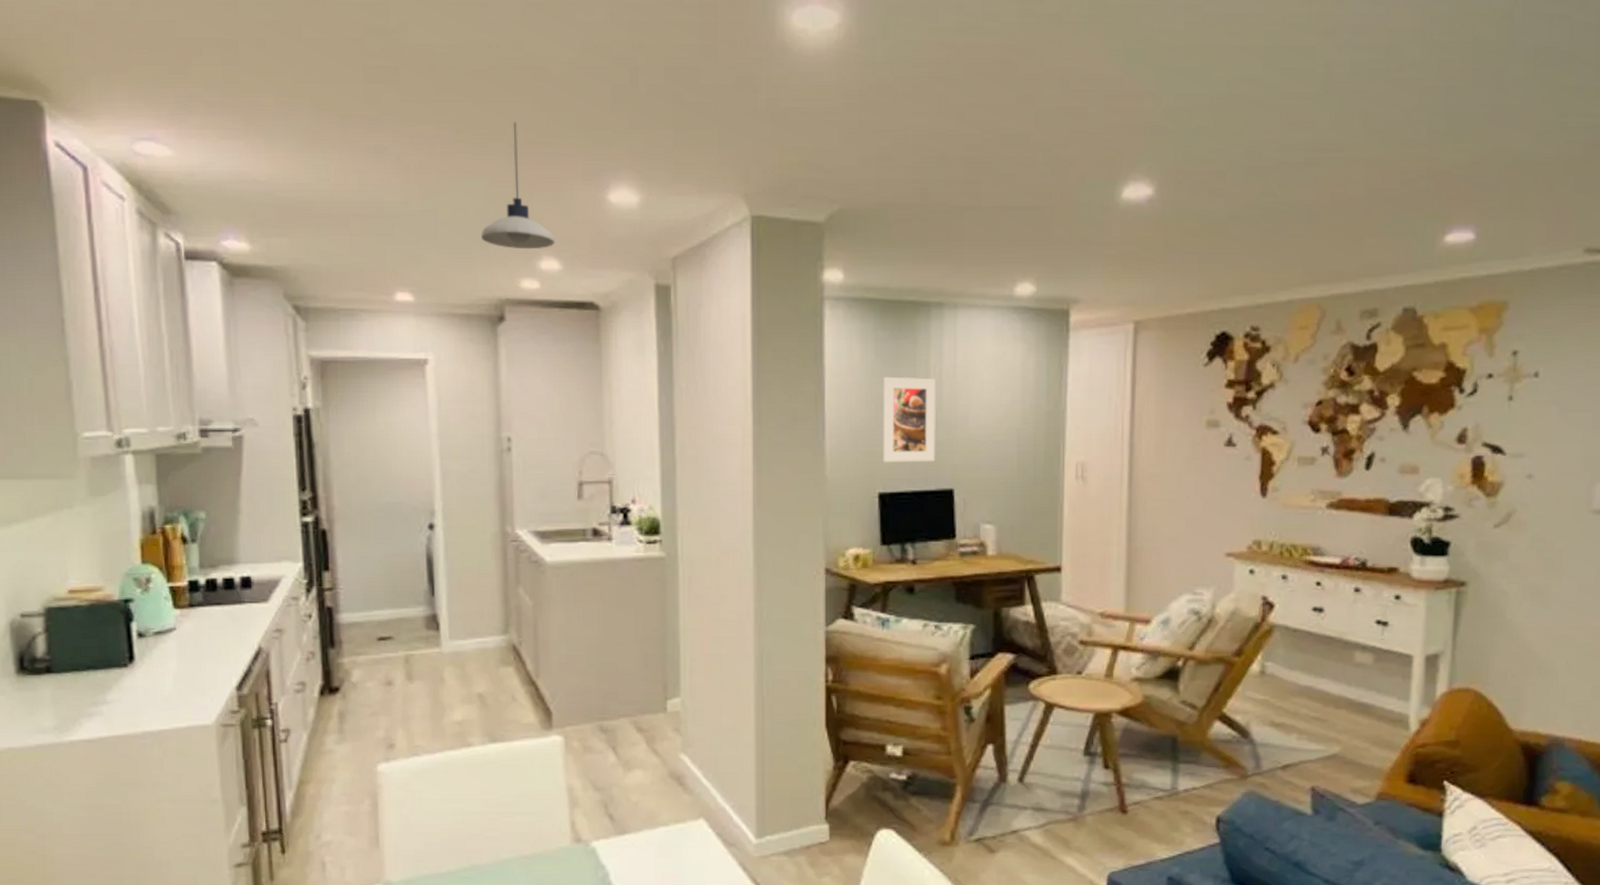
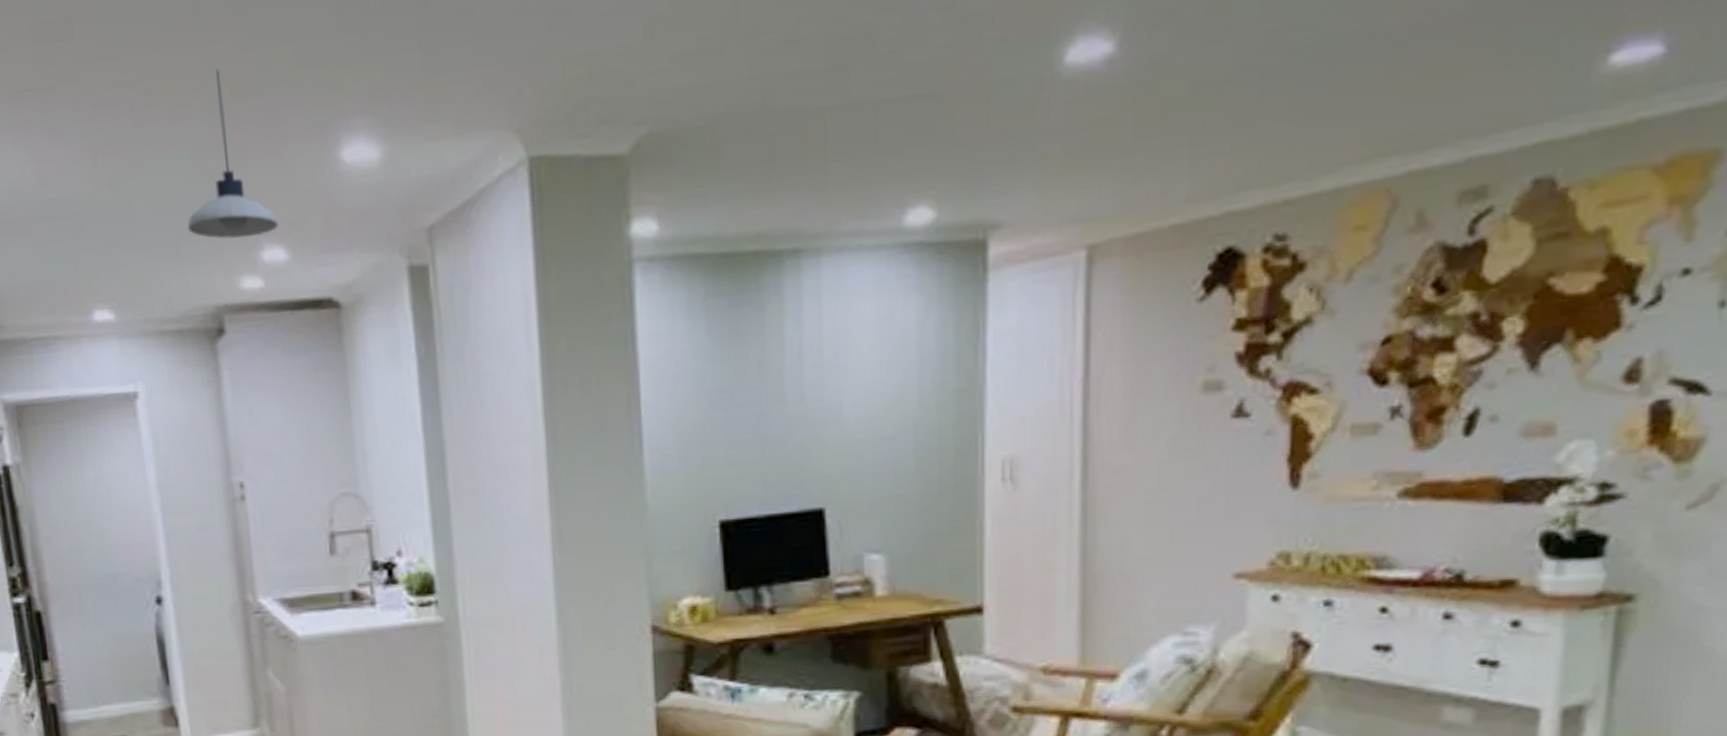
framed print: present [882,376,937,463] -> none [718,357,797,480]

